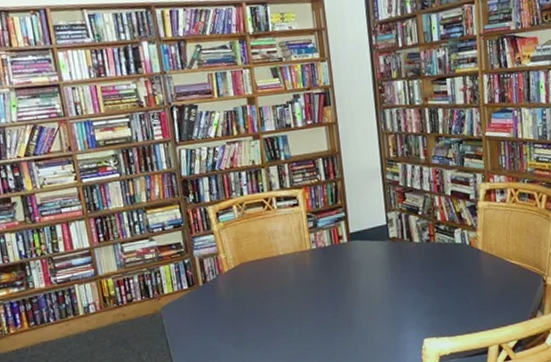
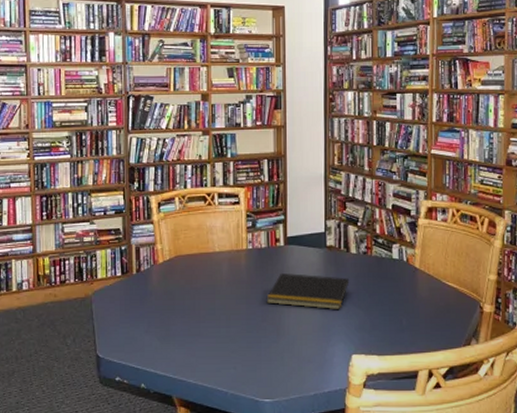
notepad: none [335,266,416,300] -> present [266,272,350,310]

